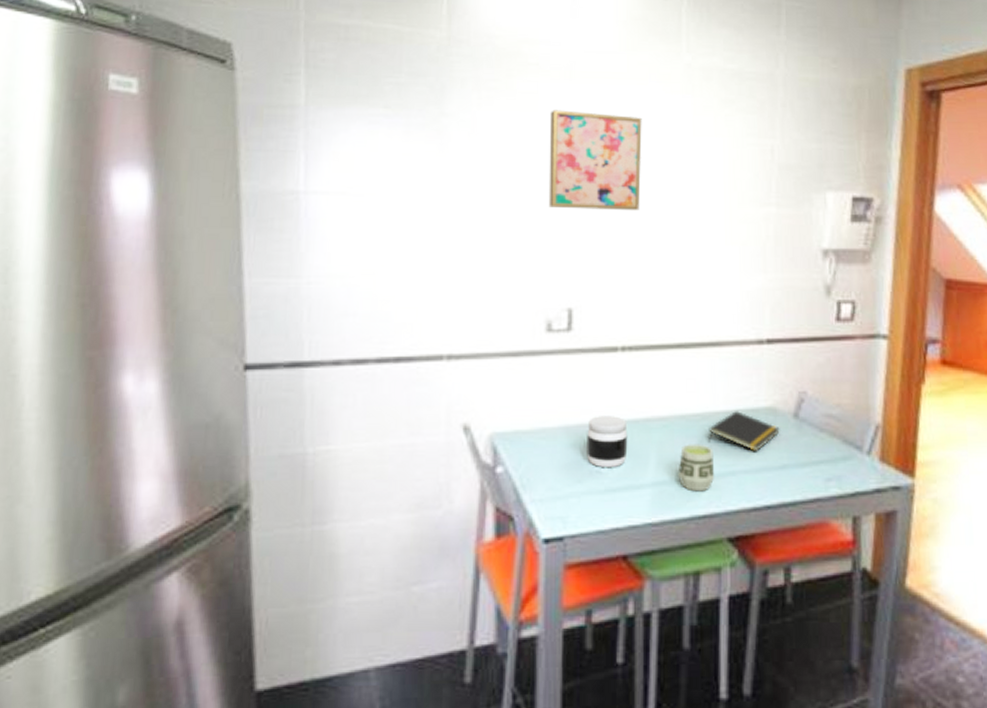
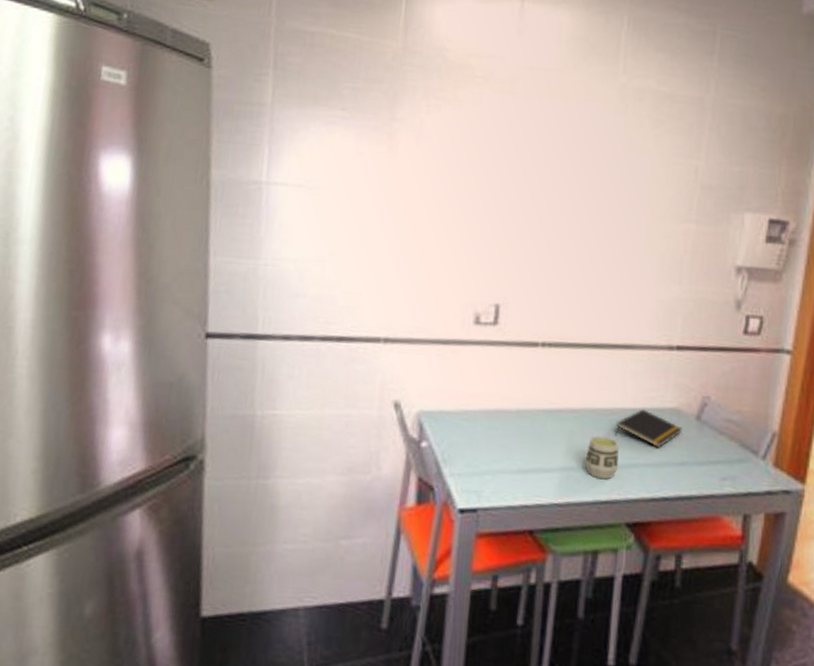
wall art: present [548,110,642,211] -> none [484,120,576,219]
jar: present [587,416,628,468] -> none [503,403,542,451]

